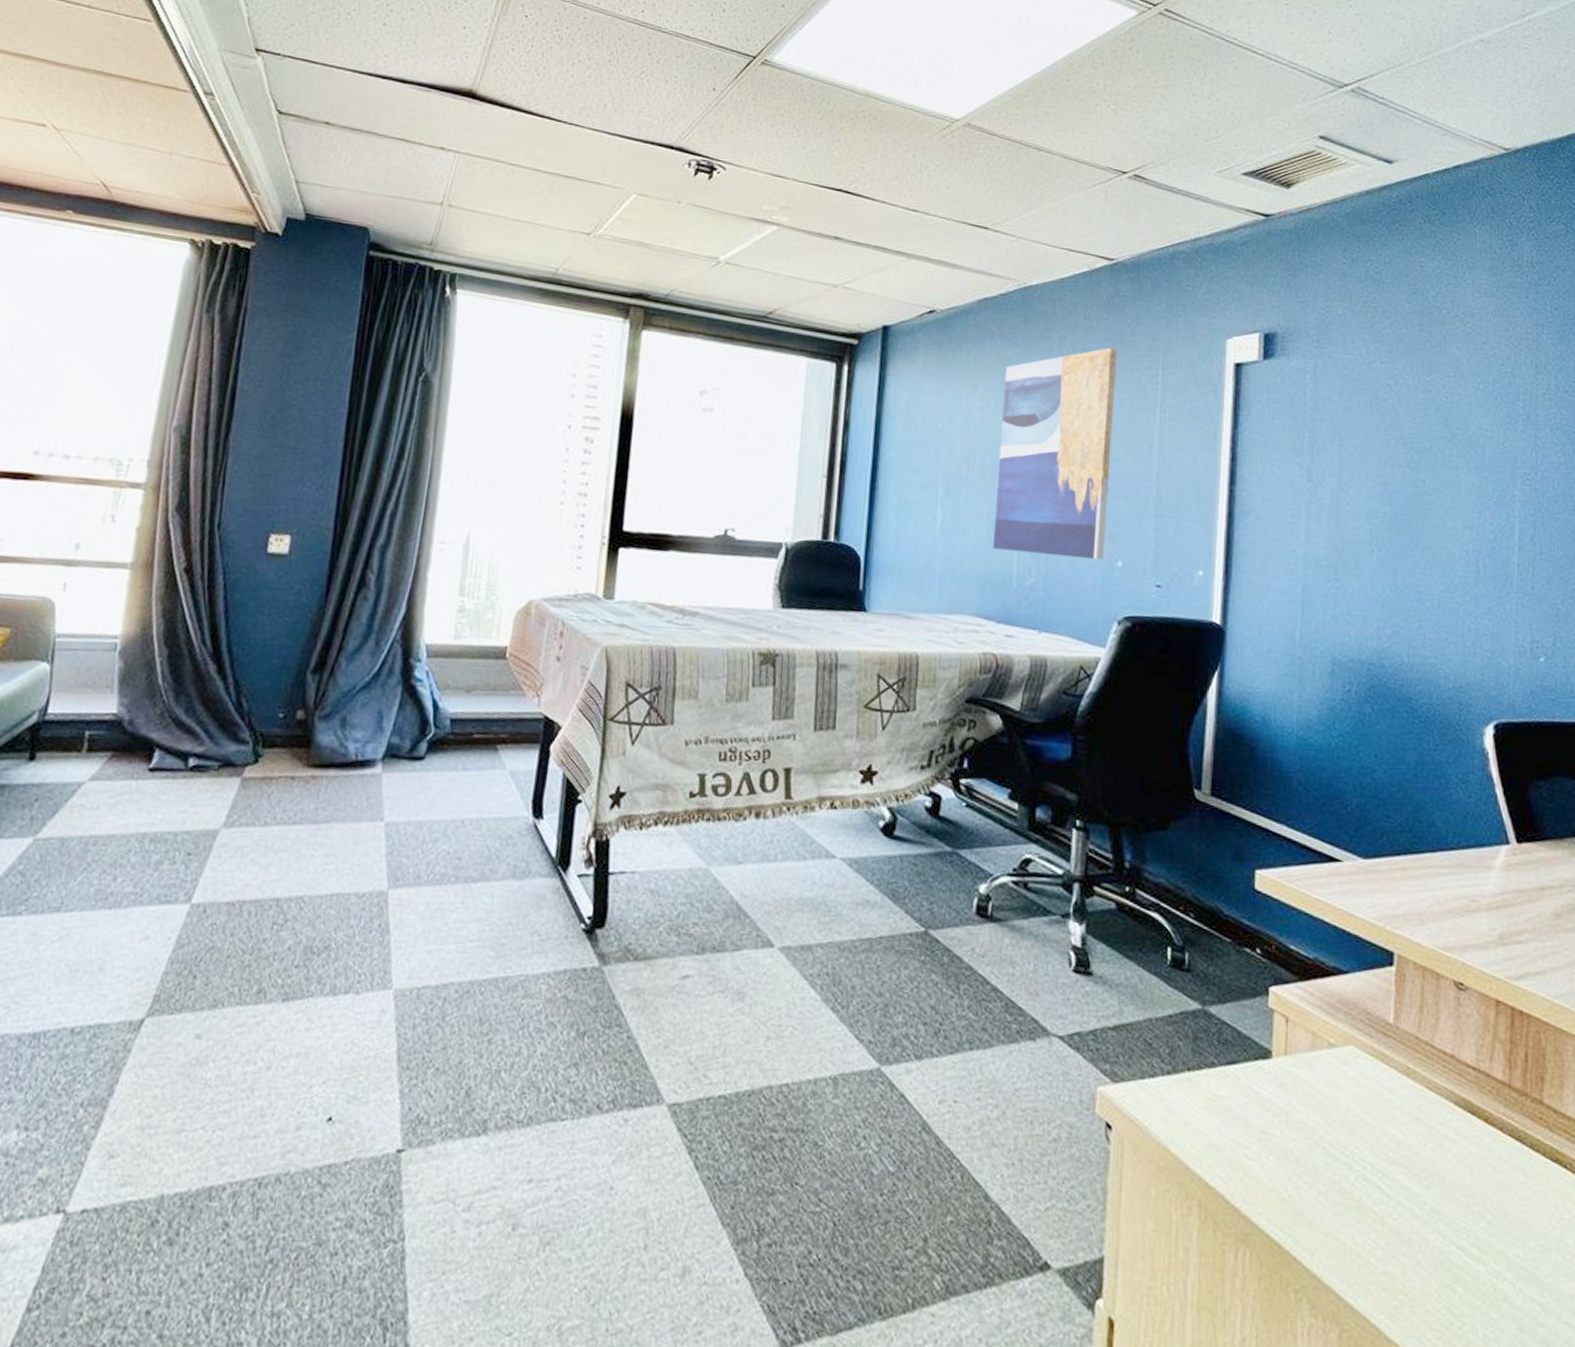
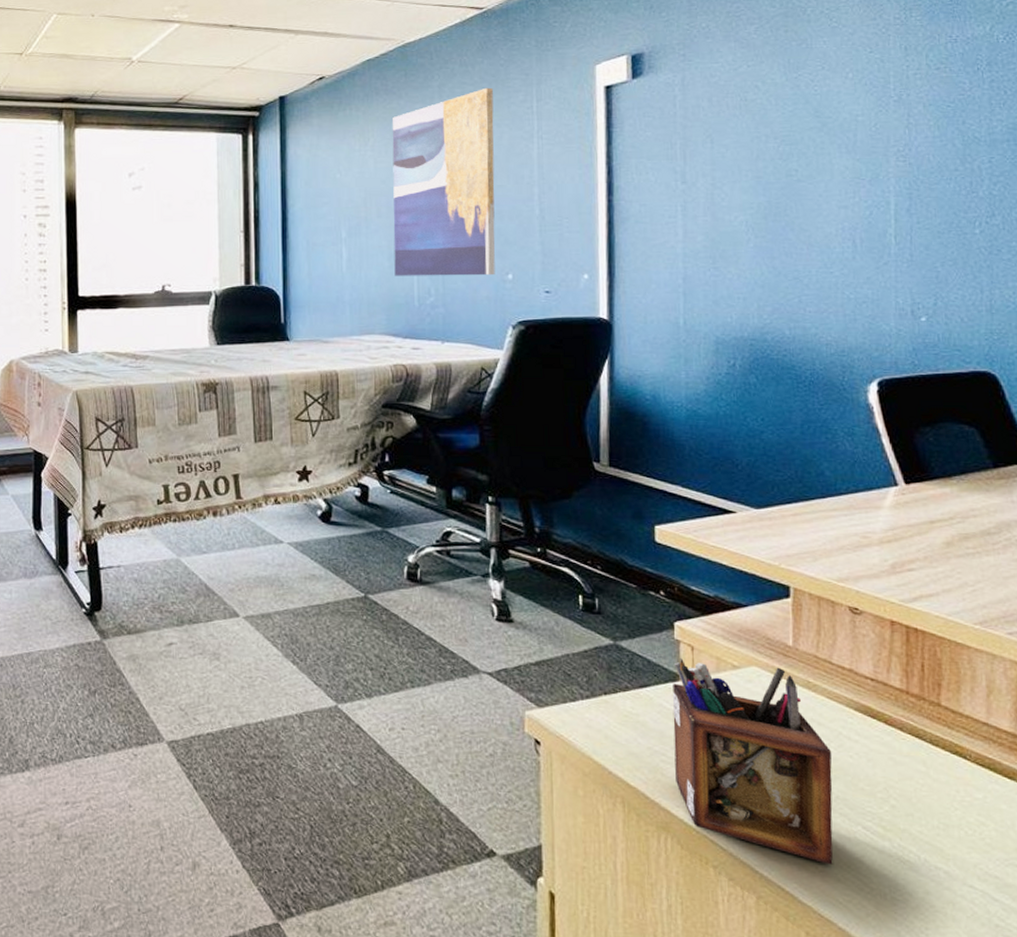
desk organizer: none [1259,1029,1429,1292] -> present [672,657,833,865]

